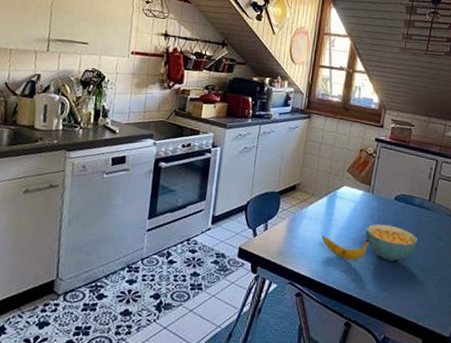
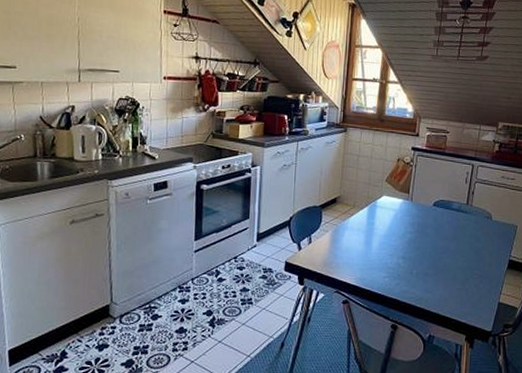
banana: present [321,235,370,260] -> none [364,245,411,266]
cereal bowl: present [365,223,418,262] -> none [406,230,458,265]

